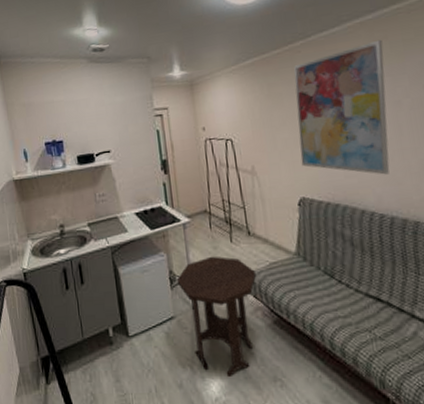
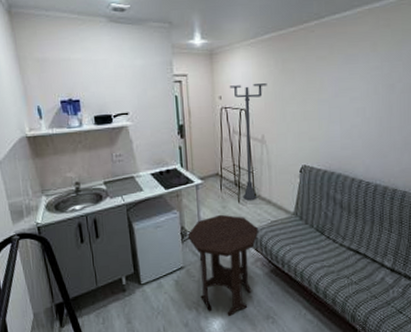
floor lamp: none [212,110,254,240] -> present [229,83,267,201]
wall art: present [294,39,390,175] -> none [305,27,385,149]

